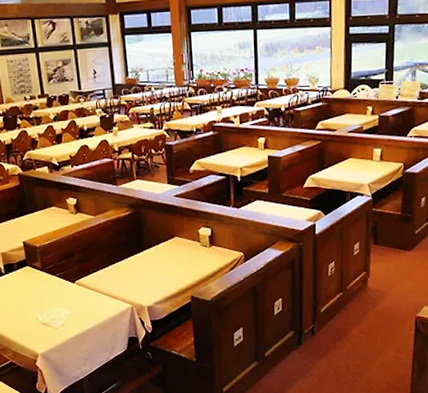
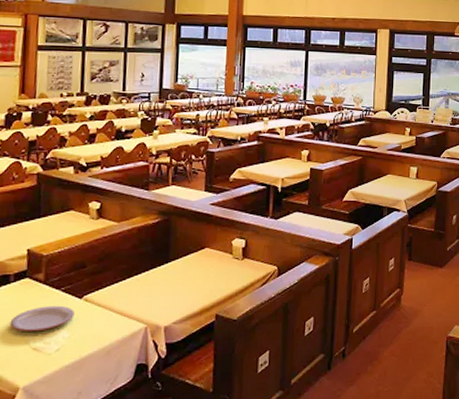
plate: none [21,288,71,310] -> present [9,305,75,331]

